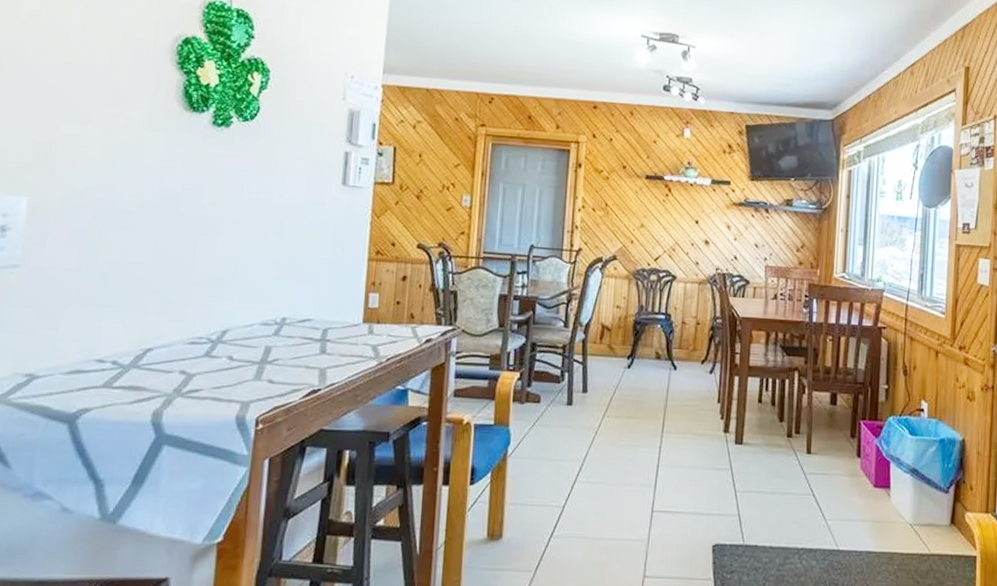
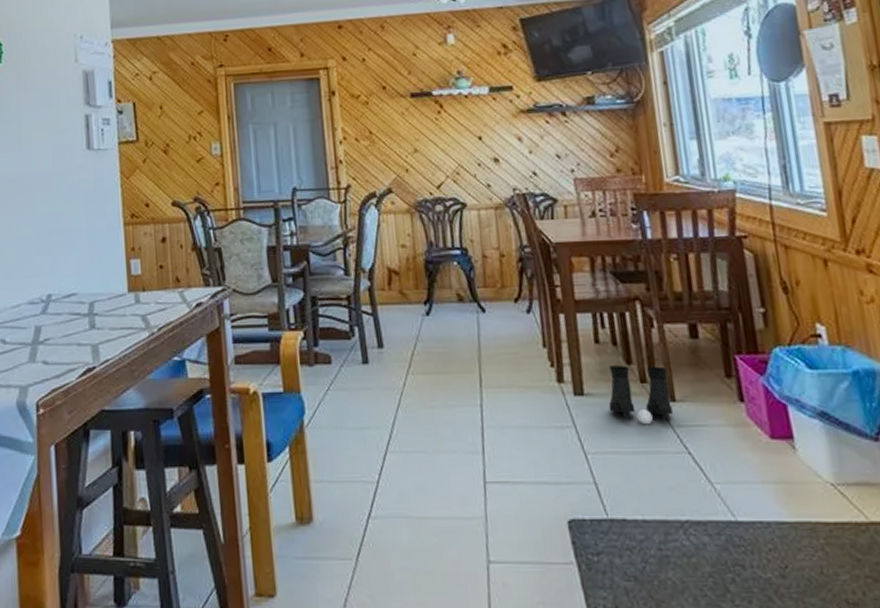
boots: none [760,422,810,471] -> present [608,365,673,425]

